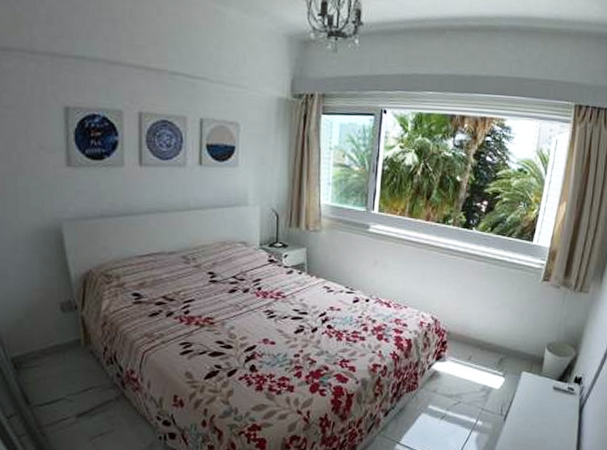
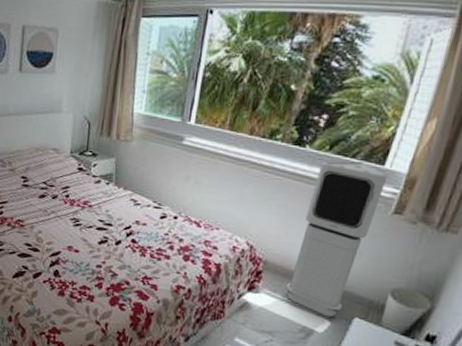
air purifier: none [466,239,536,374] -> present [285,161,388,318]

